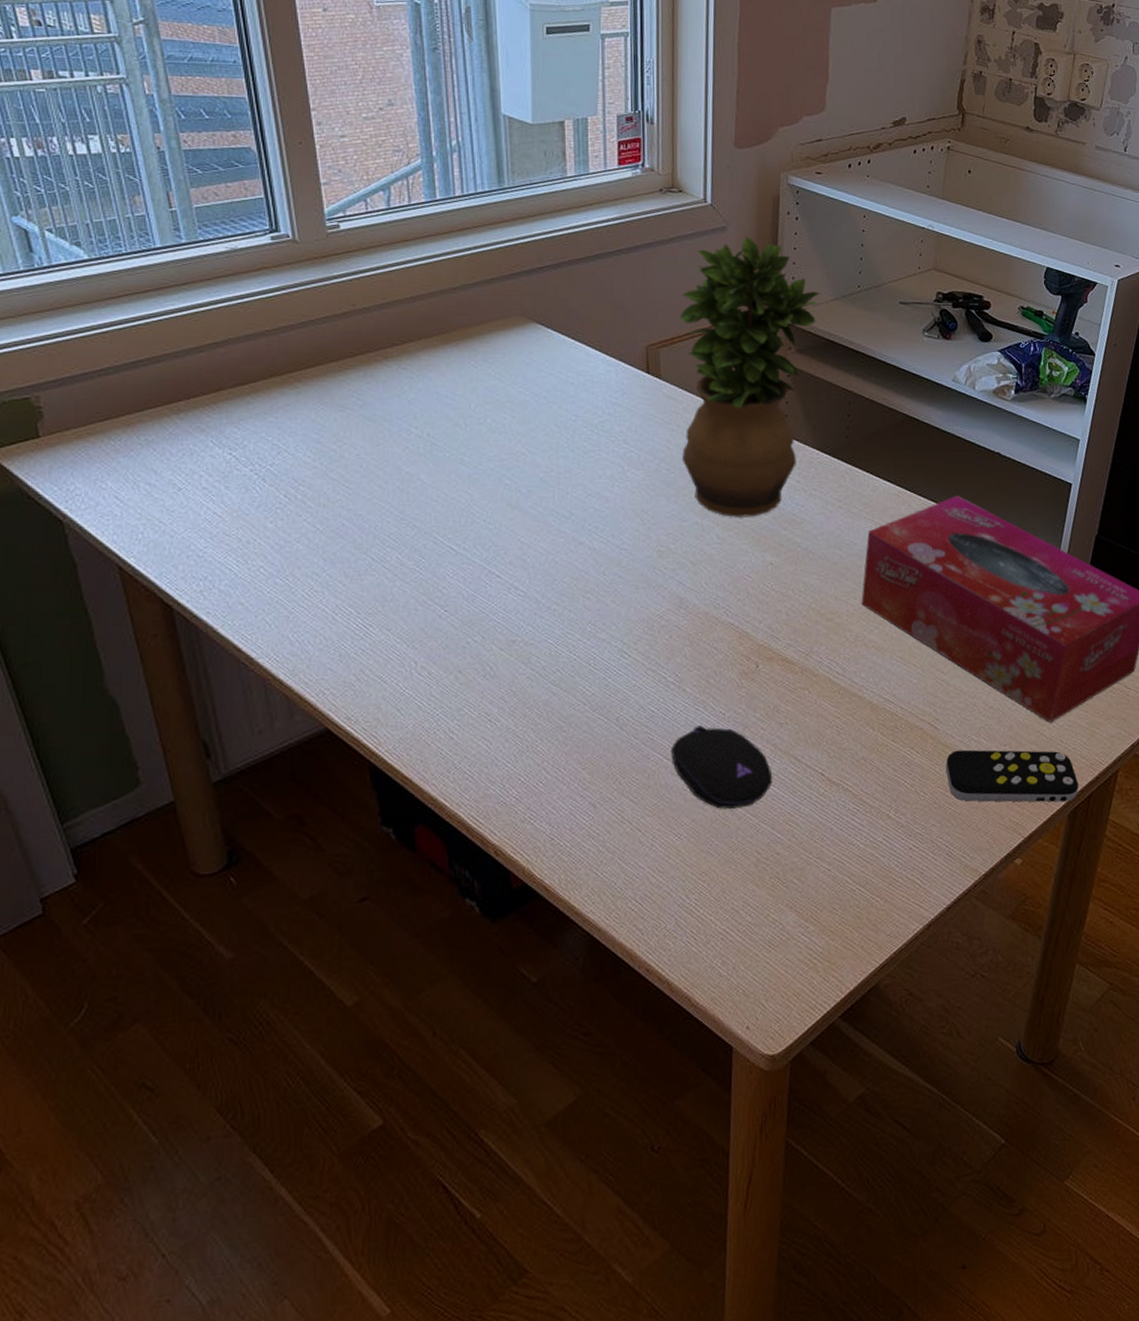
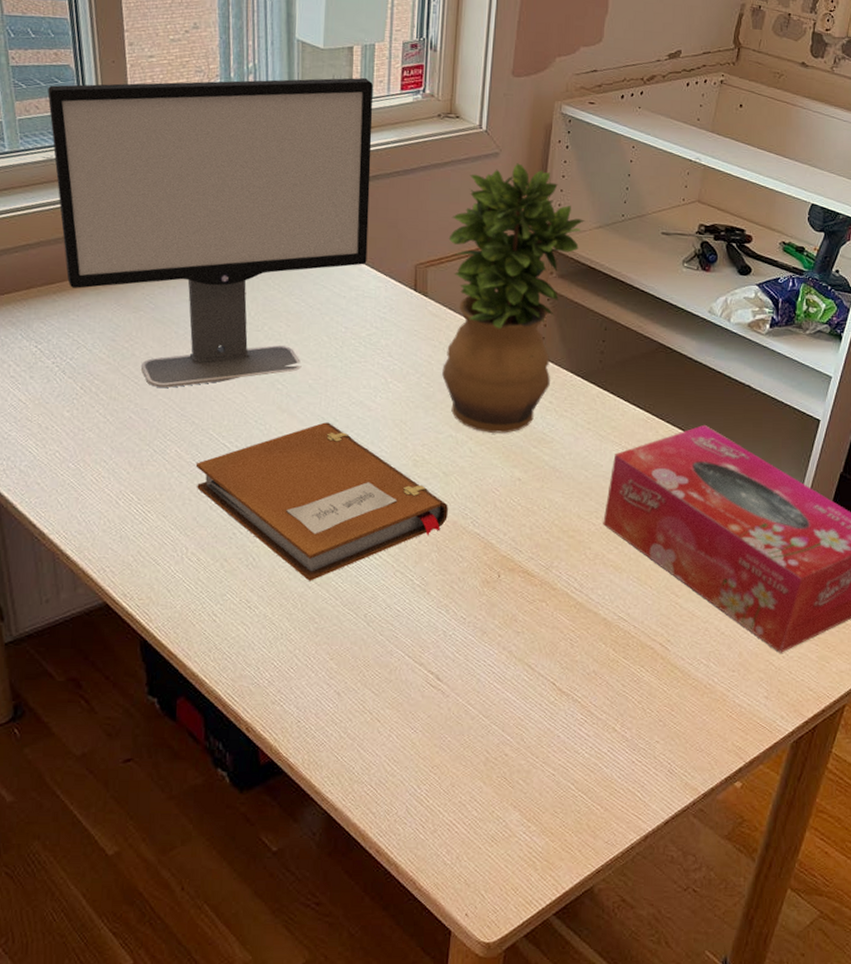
computer monitor: none [227,153,594,491] -> present [47,77,373,389]
notebook: none [420,517,698,687] -> present [195,422,448,581]
computer mouse: present [671,725,773,809] -> none [413,628,507,709]
remote control: present [945,749,1079,803] -> none [673,672,804,731]

